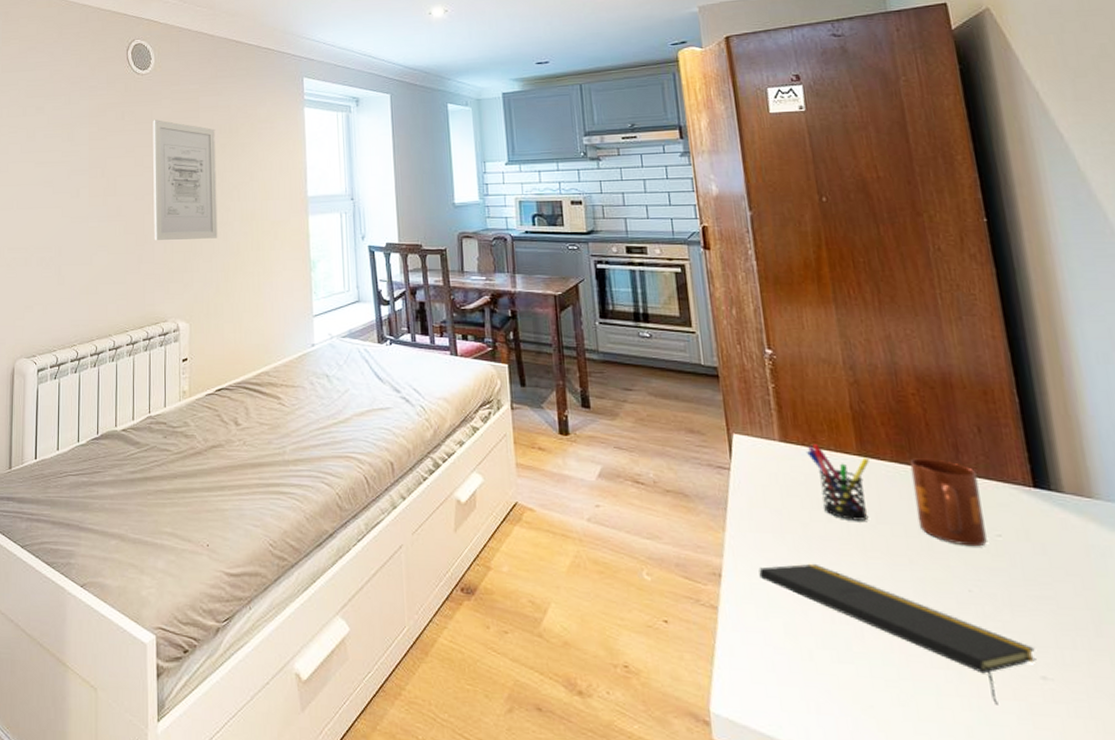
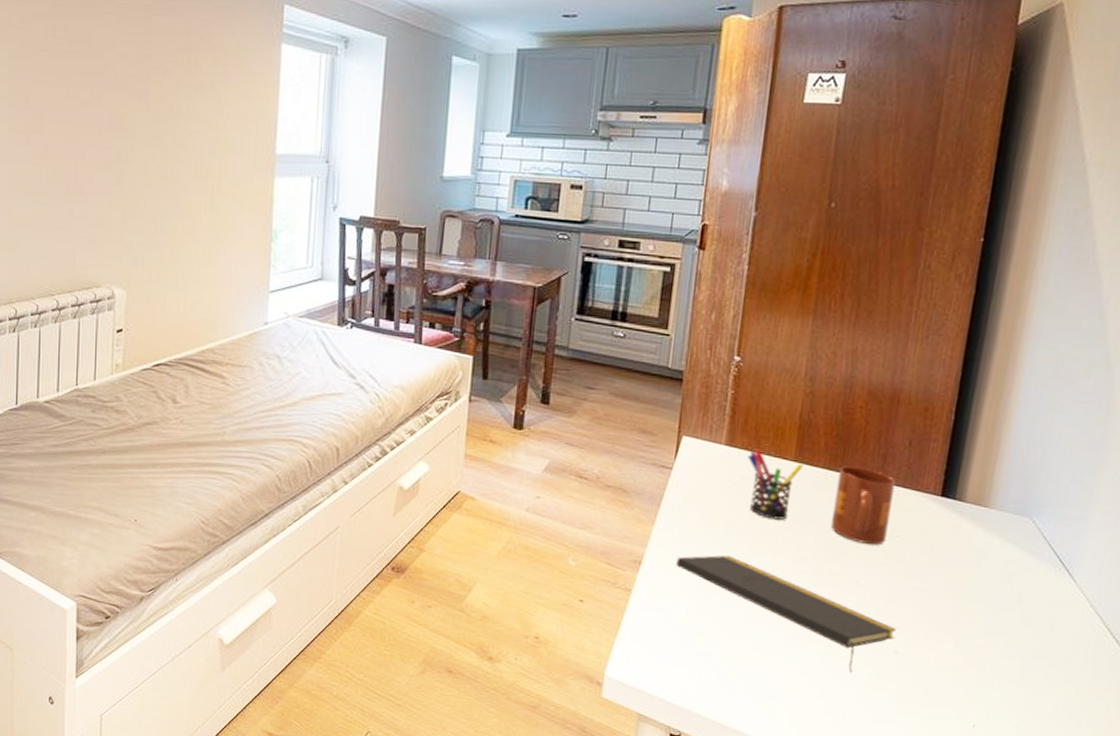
wall art: present [153,119,218,240] -> none [89,40,170,195]

